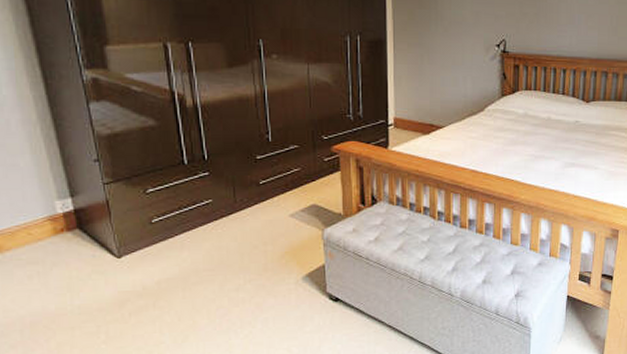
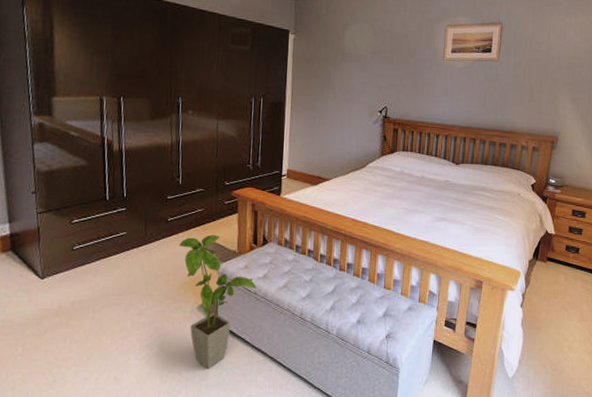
house plant: none [275,196,368,343] -> present [179,234,257,369]

